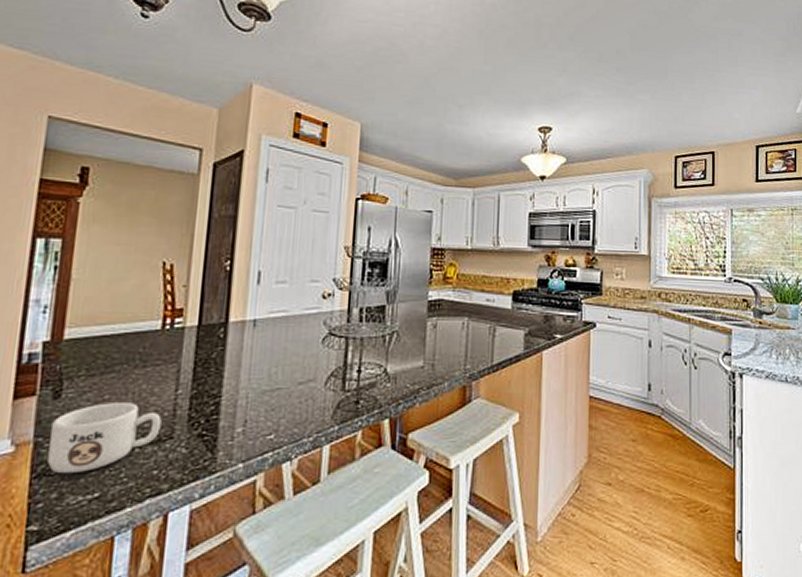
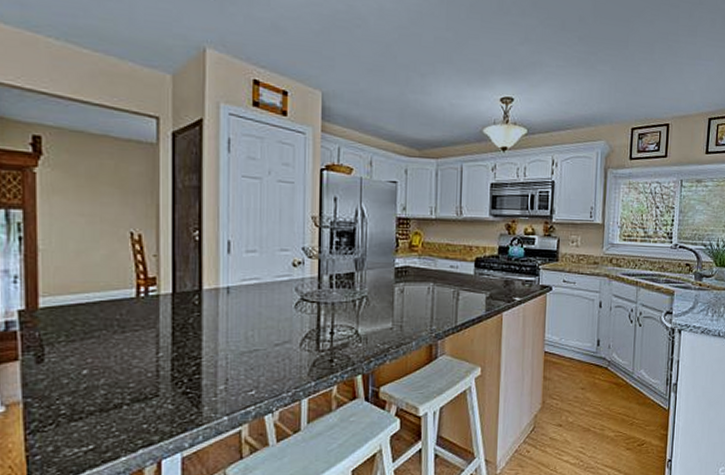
mug: present [47,403,162,474] -> none [39,365,146,430]

